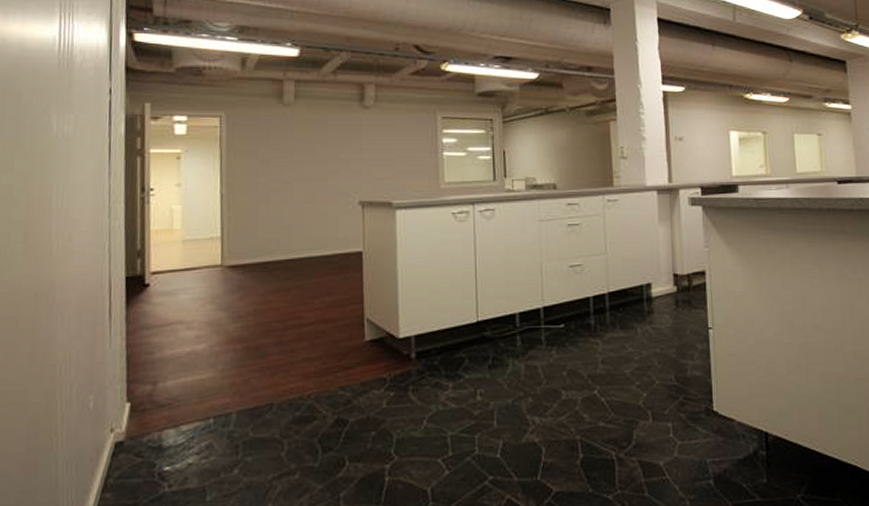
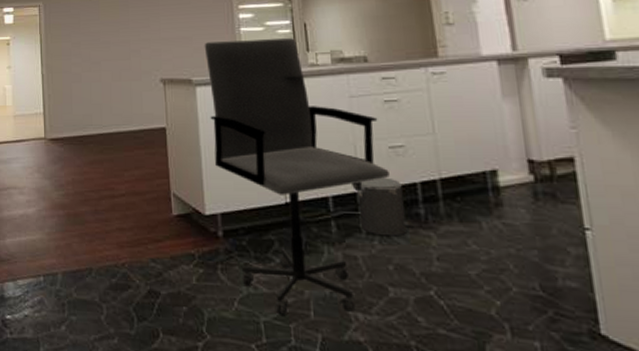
office chair: none [406,163,568,428] -> present [204,37,390,315]
trash can: none [537,293,585,346] -> present [352,177,414,237]

